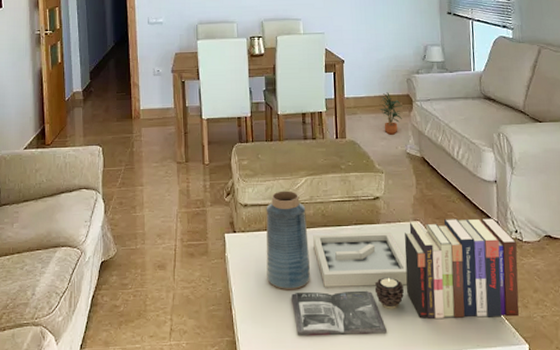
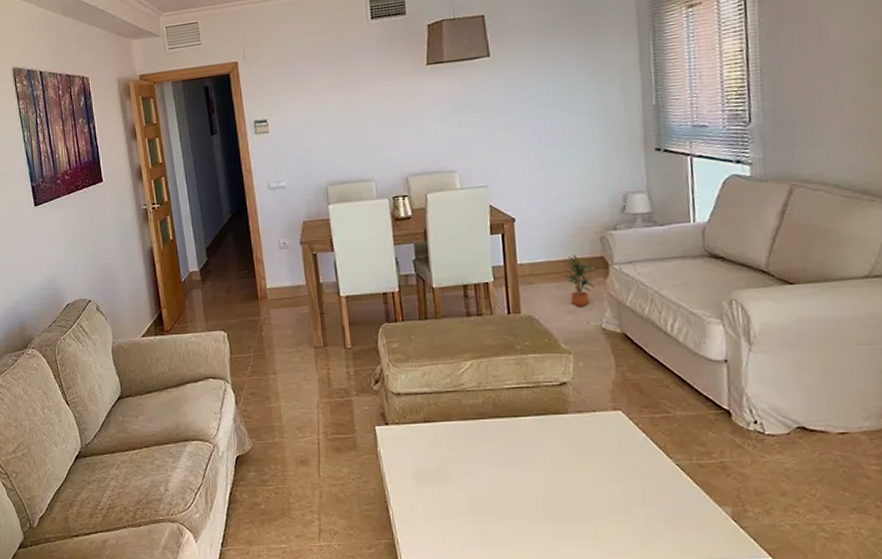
vase: present [266,190,311,291] -> none [423,376,483,490]
magazine: present [291,290,387,335] -> none [459,491,581,540]
decorative tray: present [313,231,408,287] -> none [483,423,607,487]
candle: present [374,277,404,309] -> none [563,476,602,512]
books: present [404,218,520,319] -> none [601,406,760,525]

